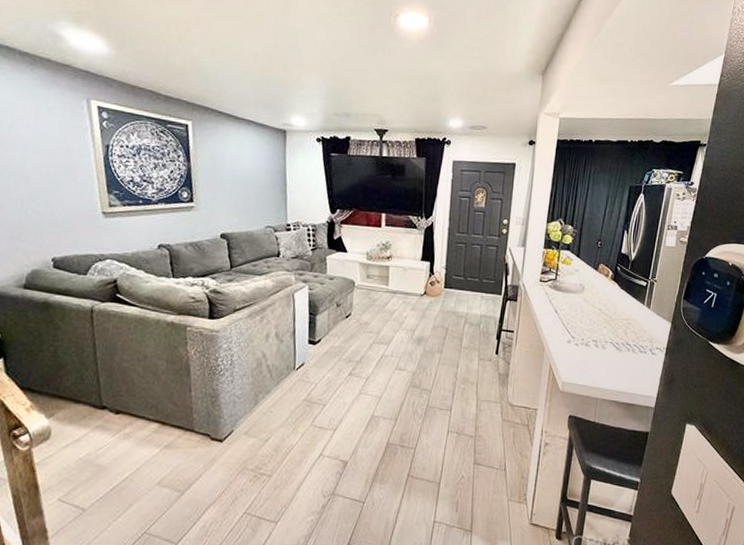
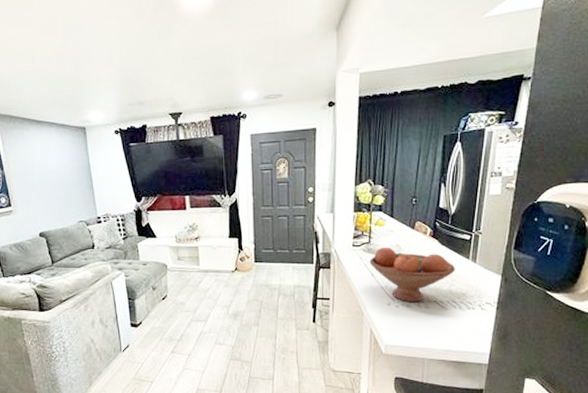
fruit bowl: none [554,285,631,342] -> present [369,247,455,303]

